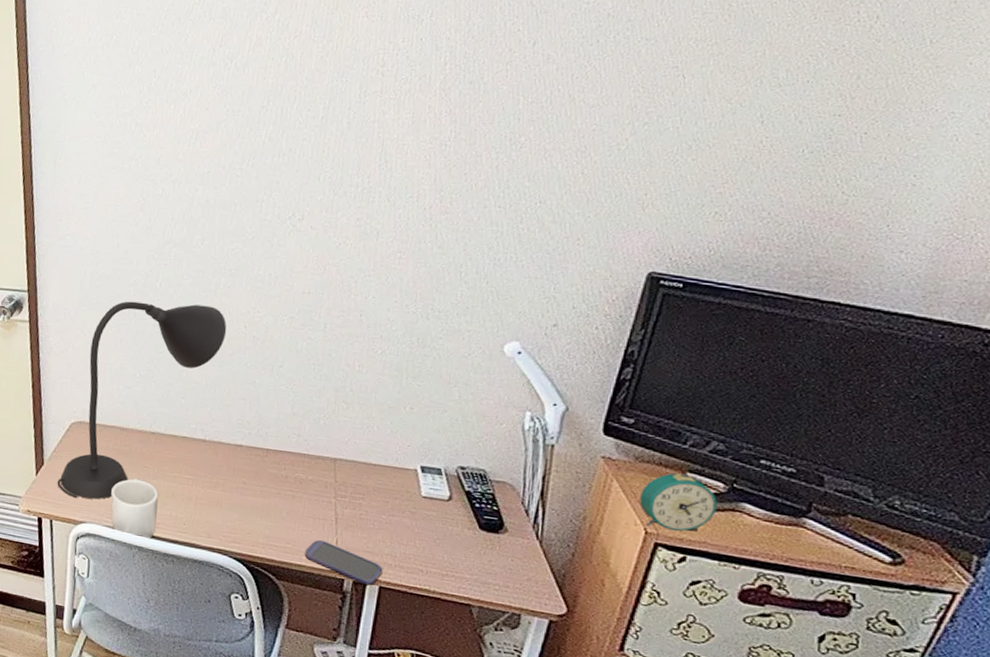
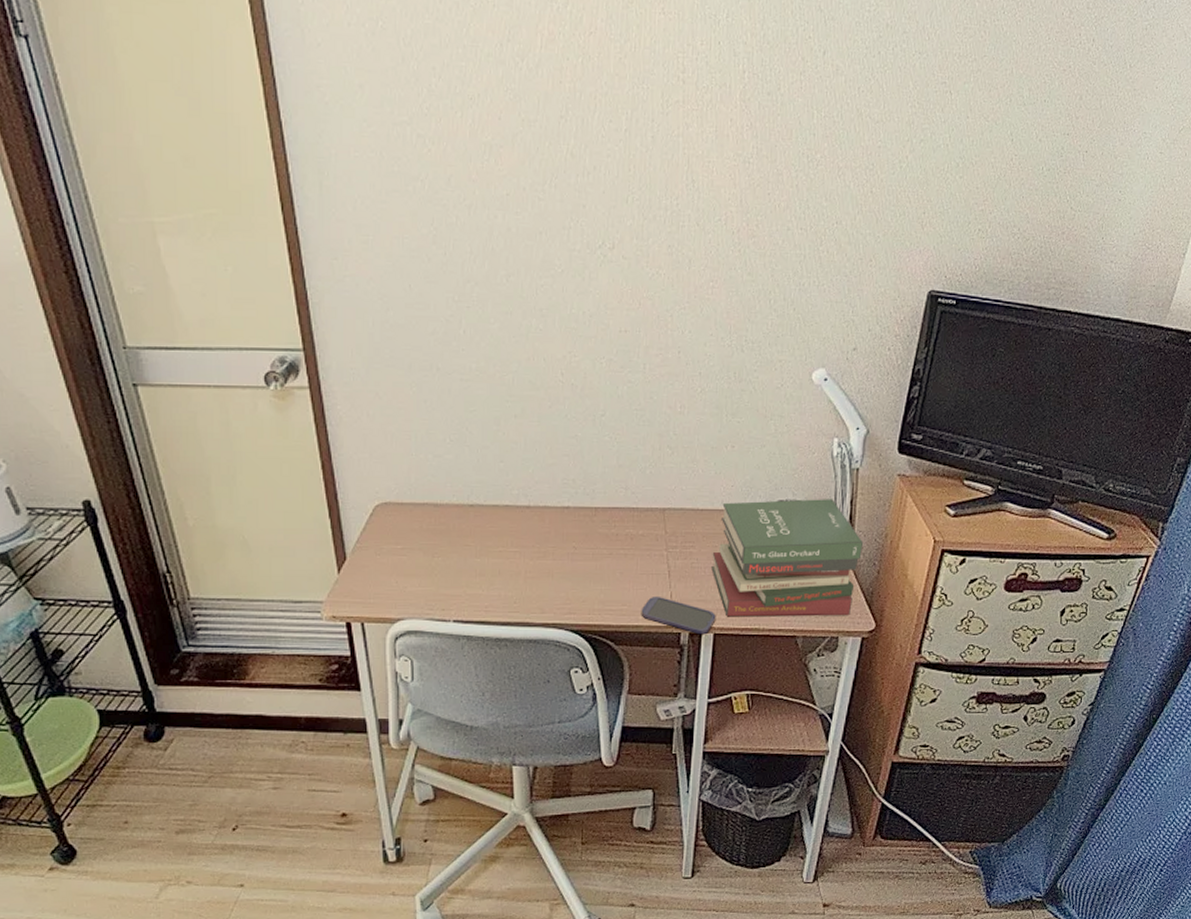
desk lamp: present [57,301,227,500] -> none [365,352,543,594]
mug: present [110,478,159,538] -> none [430,559,485,625]
books: none [381,460,557,594] -> present [711,499,864,617]
alarm clock: present [640,473,718,532] -> none [929,482,987,537]

